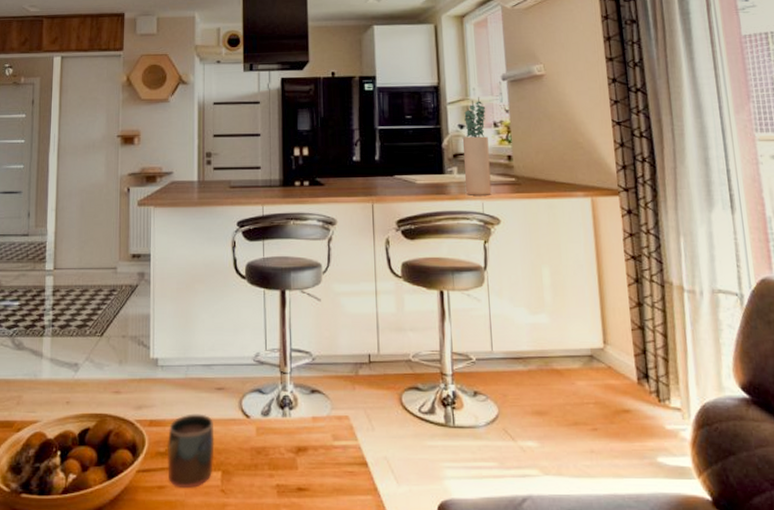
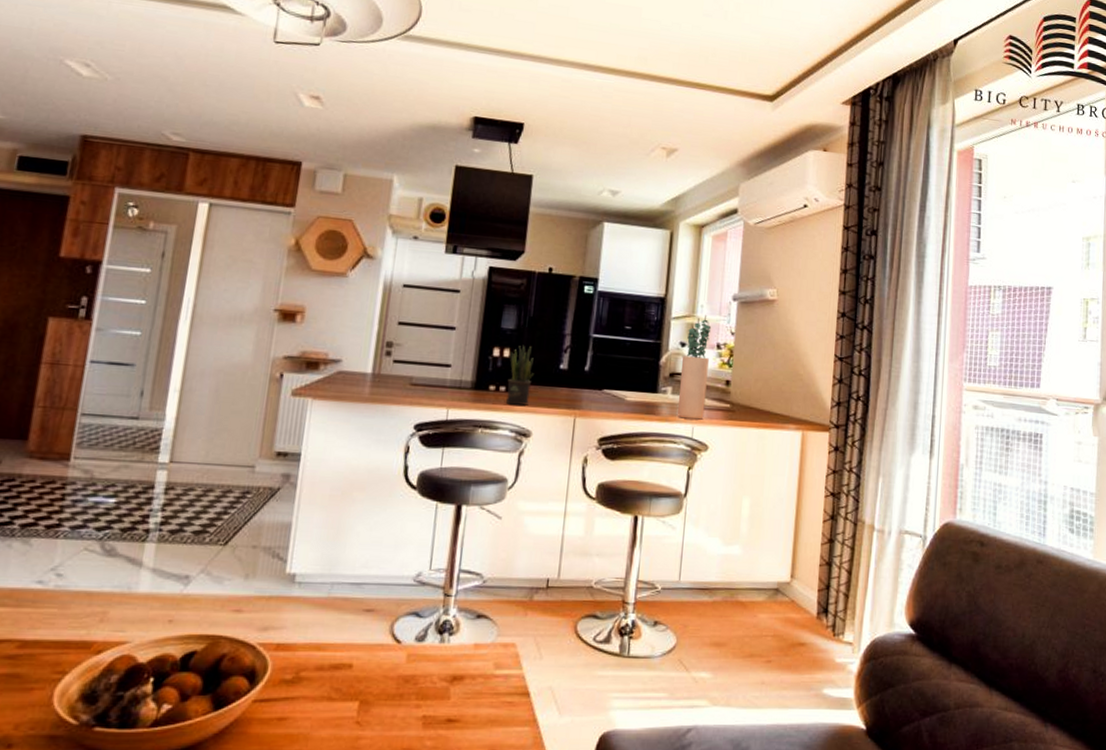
mug: present [166,414,214,488] -> none [292,637,356,719]
potted plant: none [309,144,331,197] -> present [506,345,534,406]

